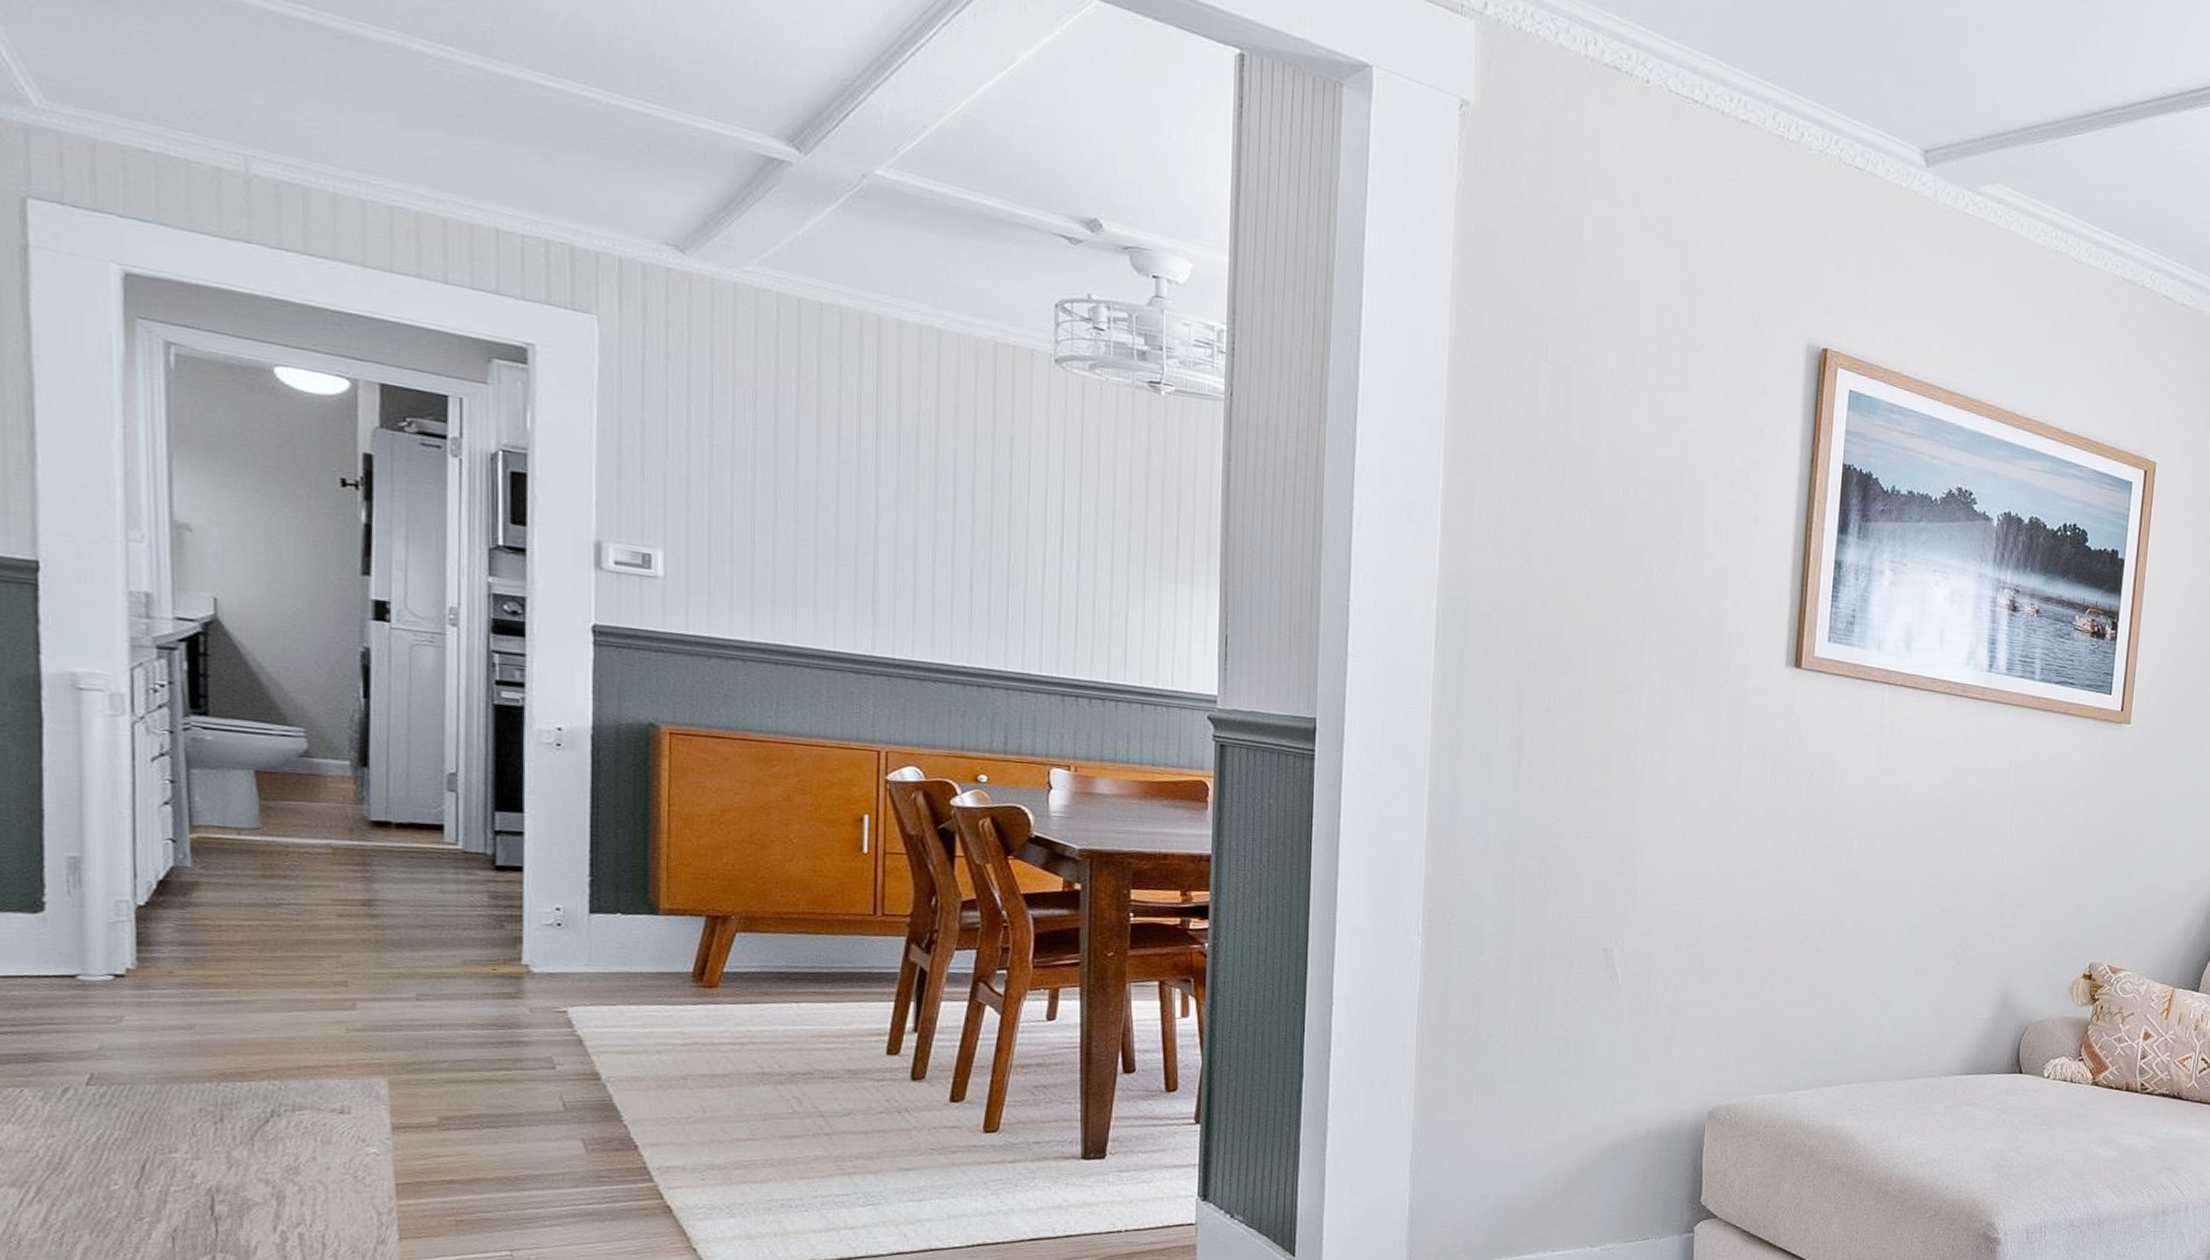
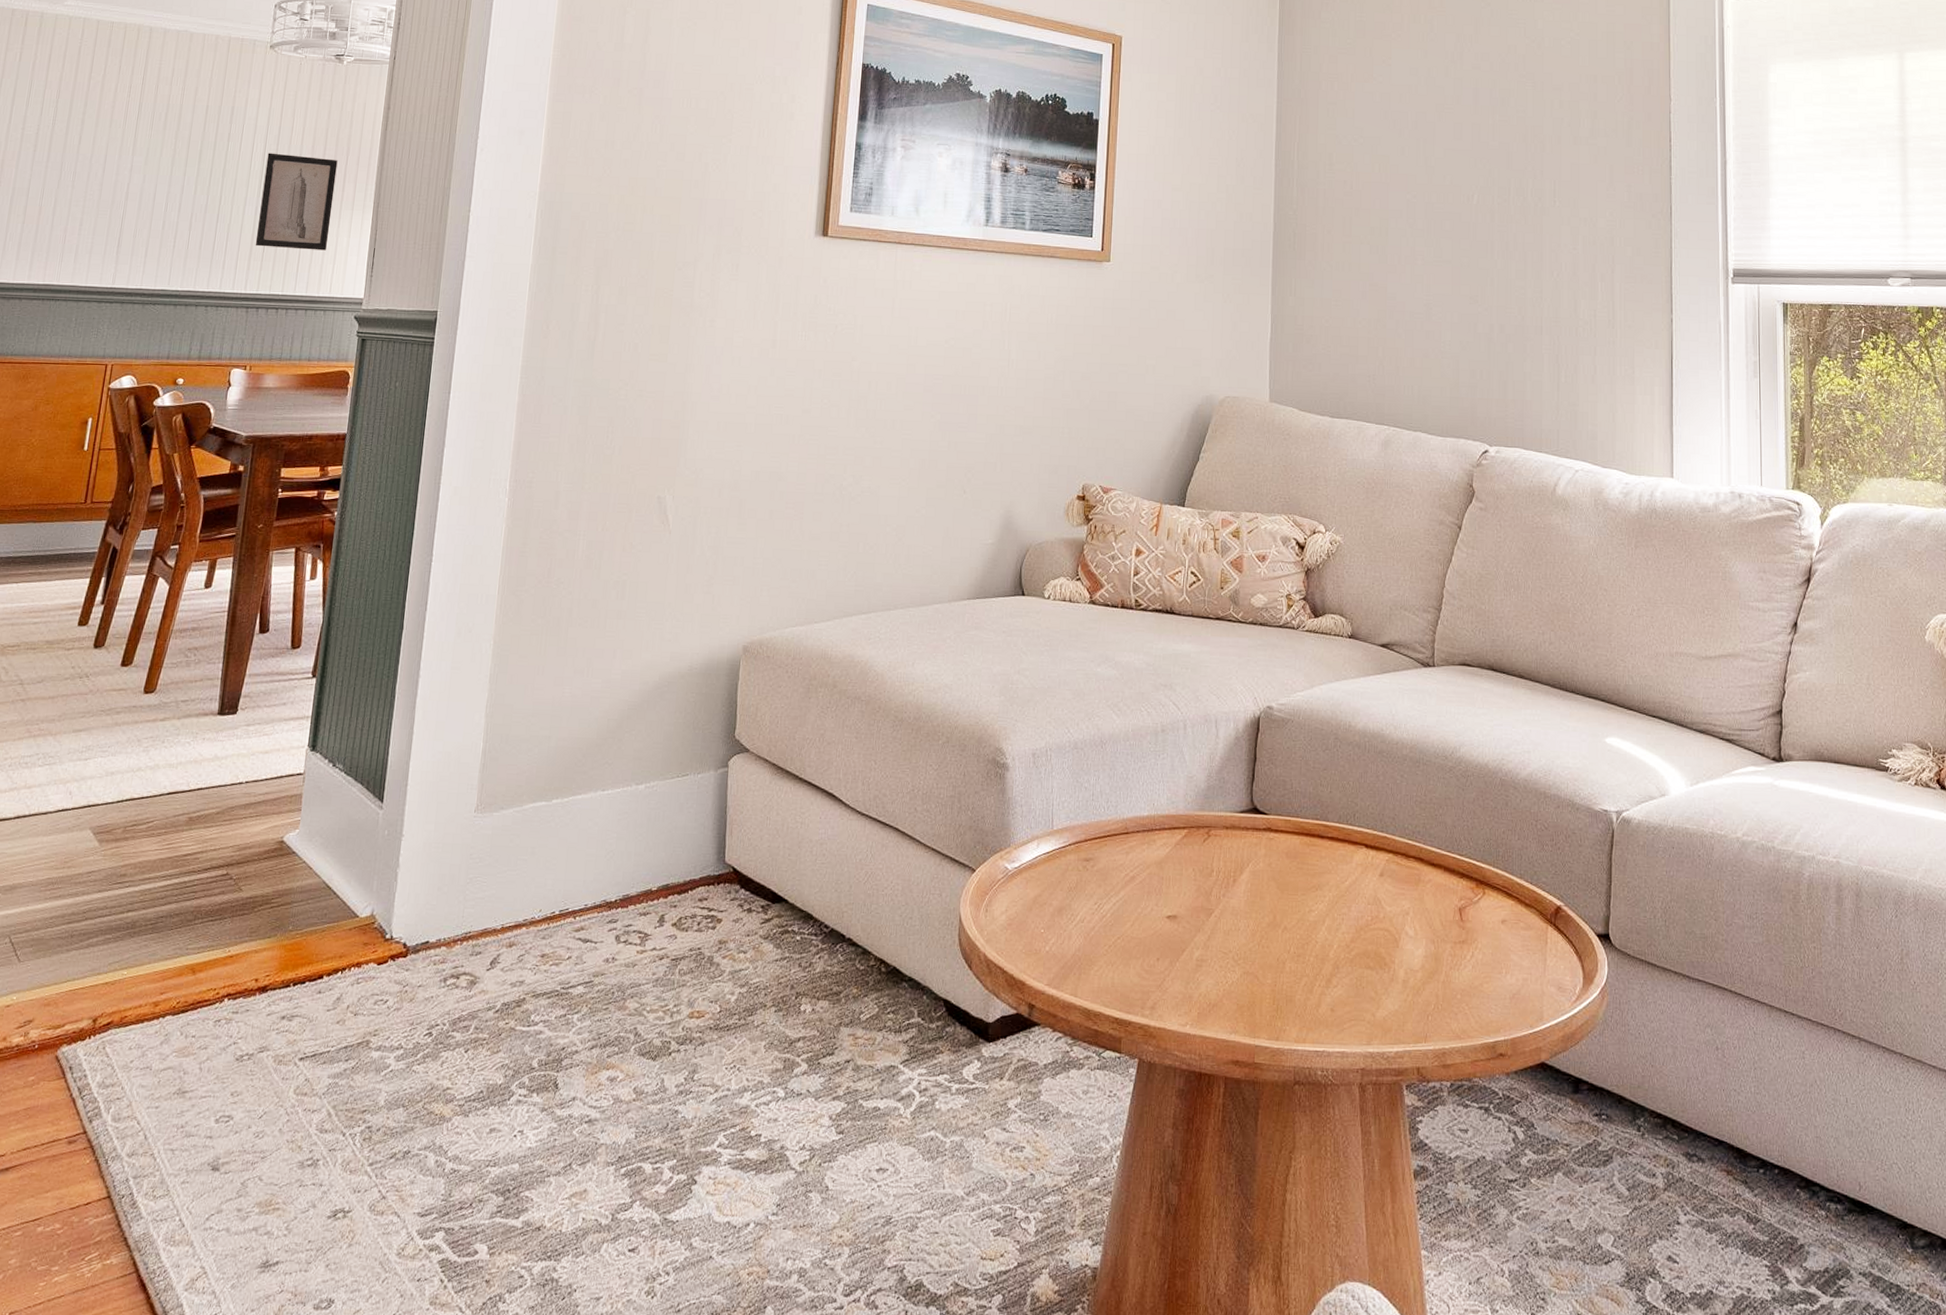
wall art: none [1064,501,1166,633] -> present [255,153,338,251]

